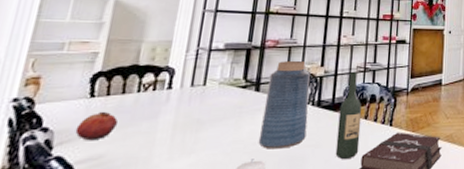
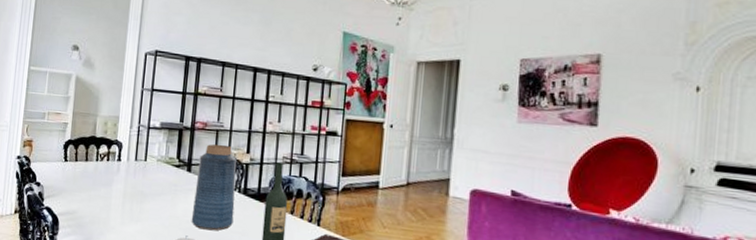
fruit: present [75,111,119,141] -> none [57,174,85,198]

